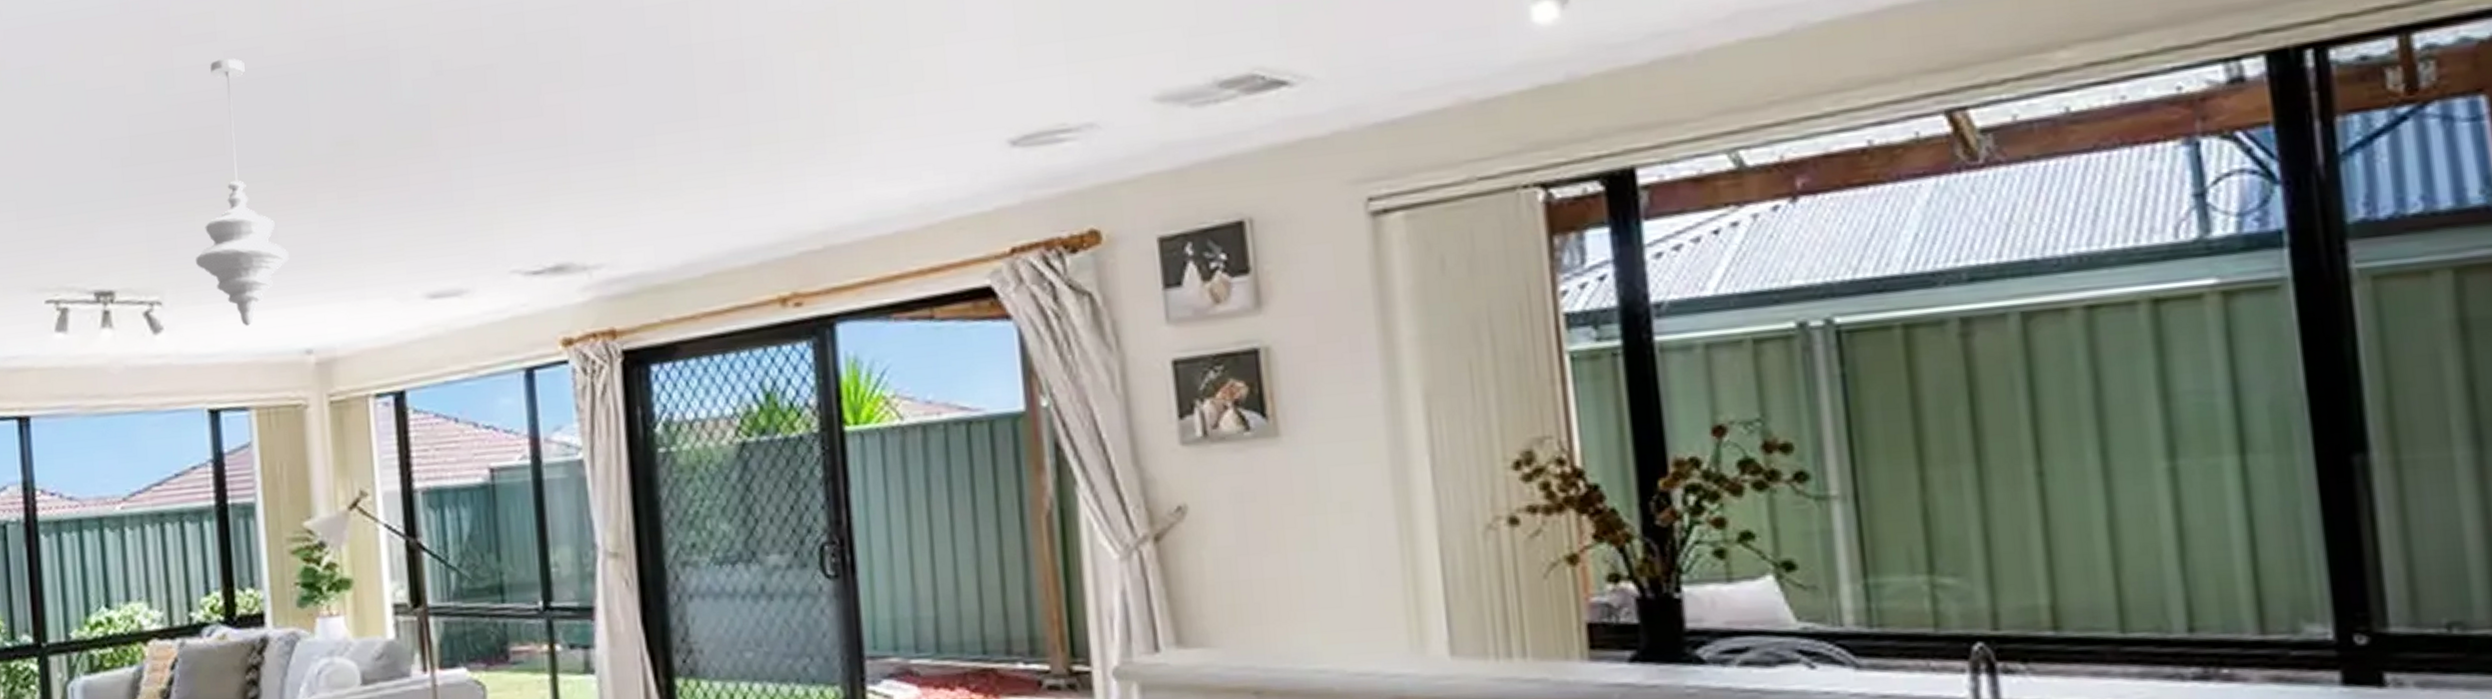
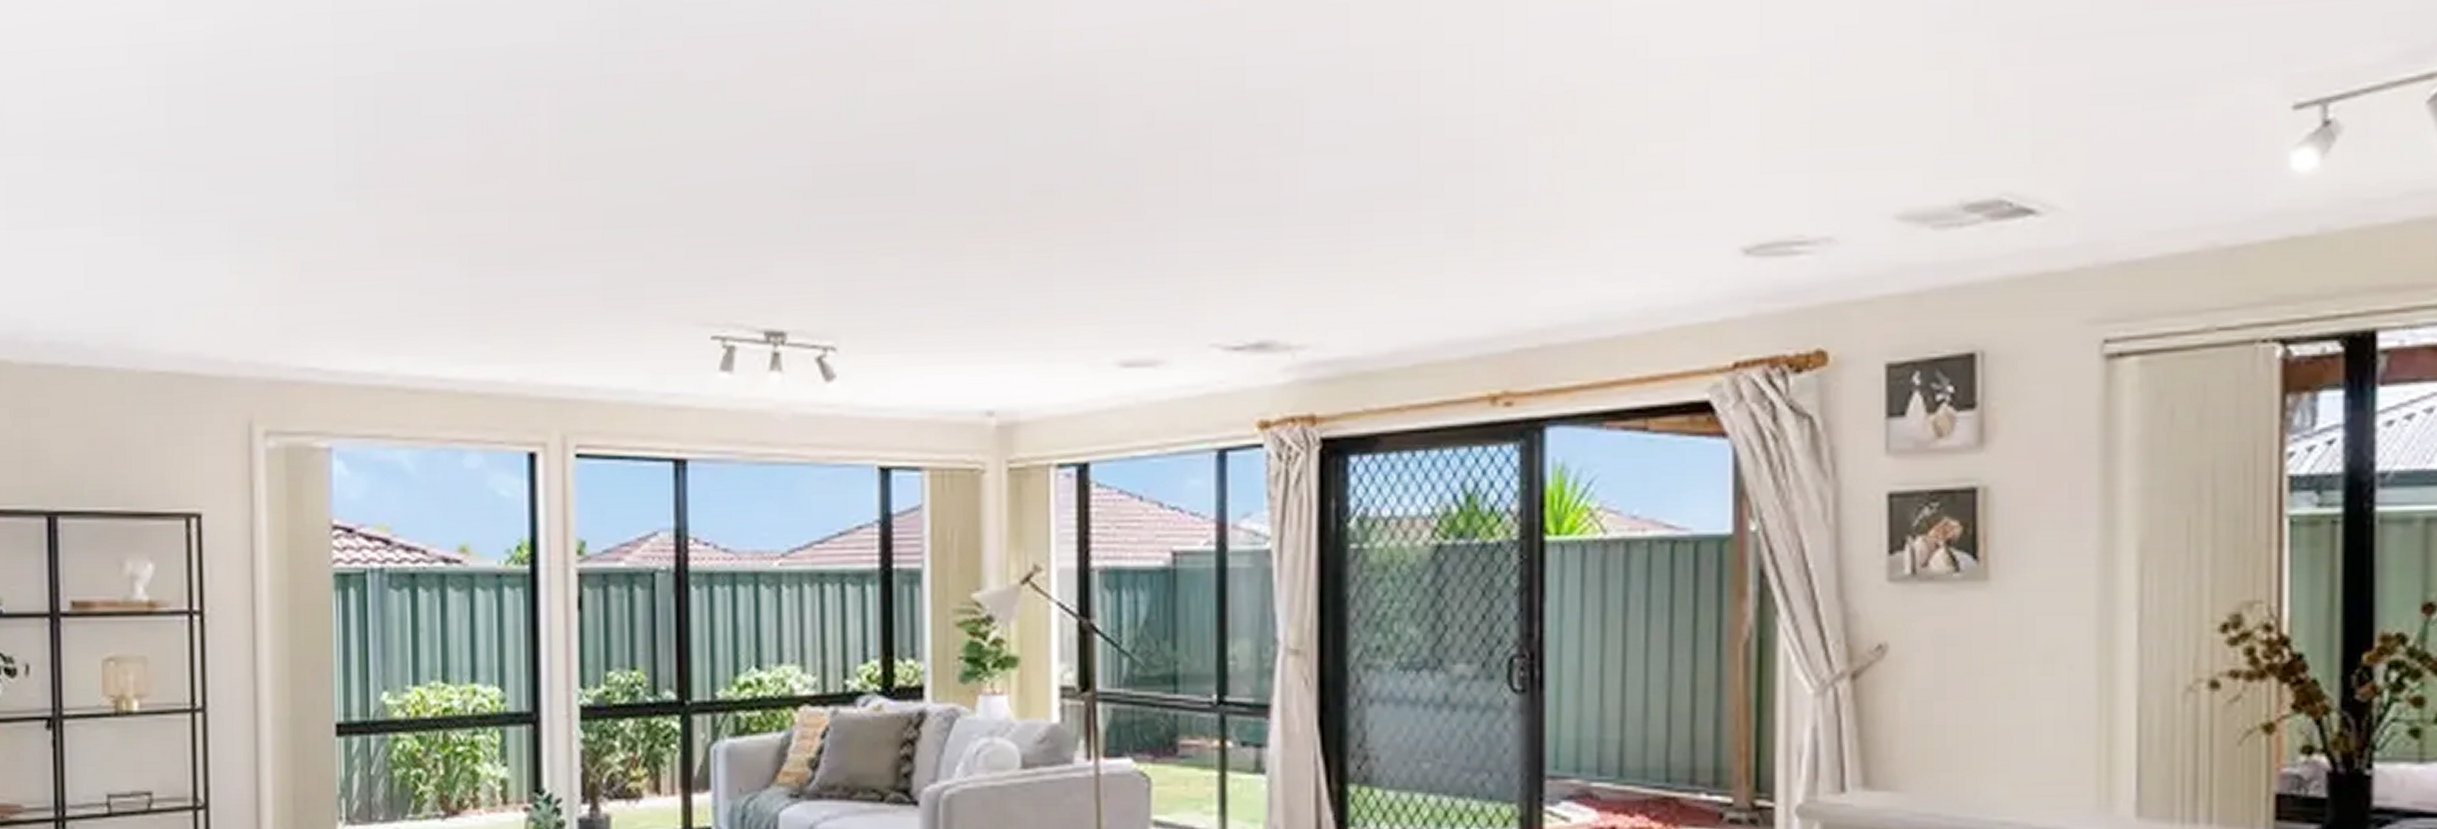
pendant light: present [195,58,289,326] -> none [875,90,976,381]

